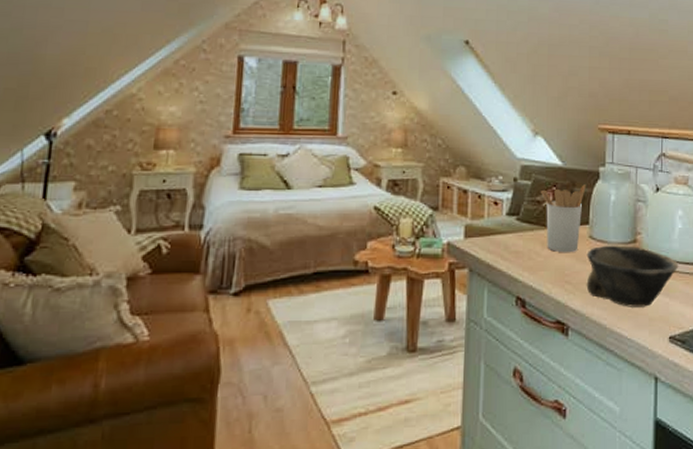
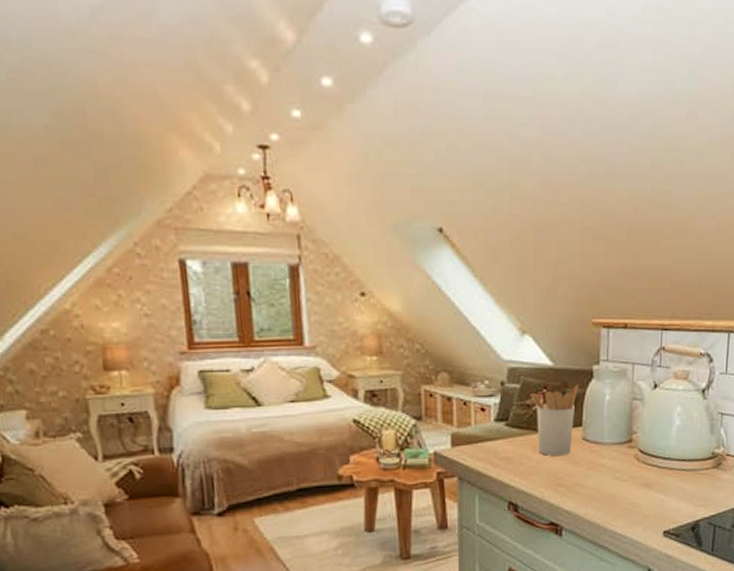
bowl: present [586,245,679,307] -> none [580,445,676,506]

